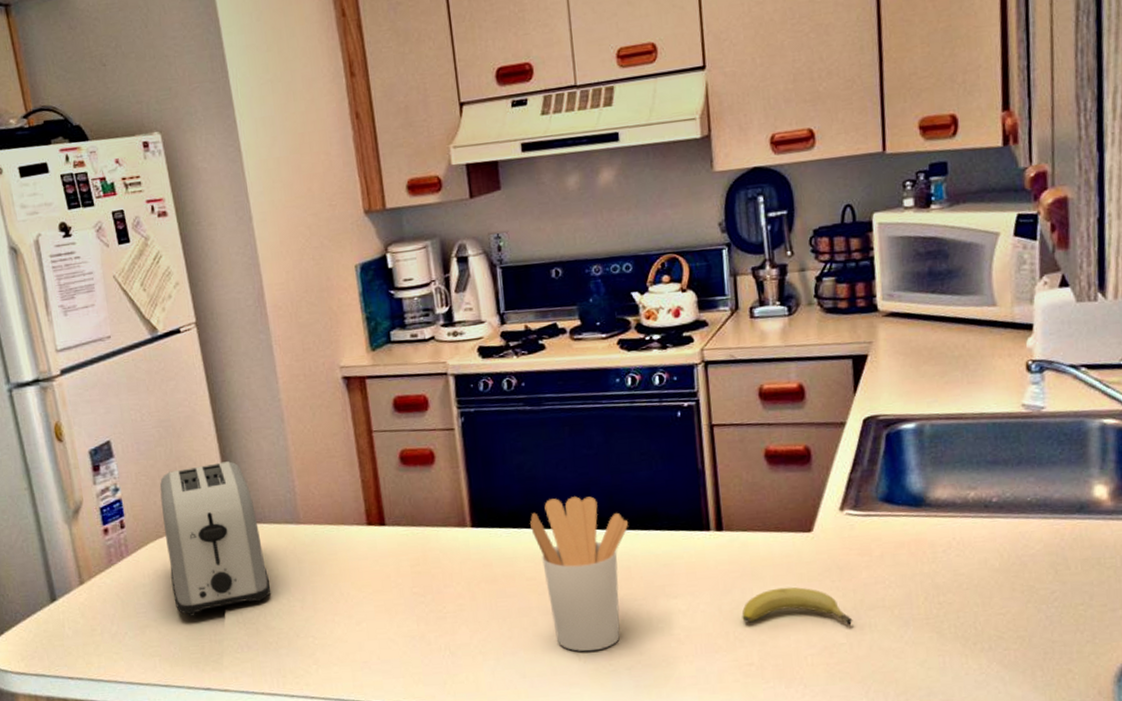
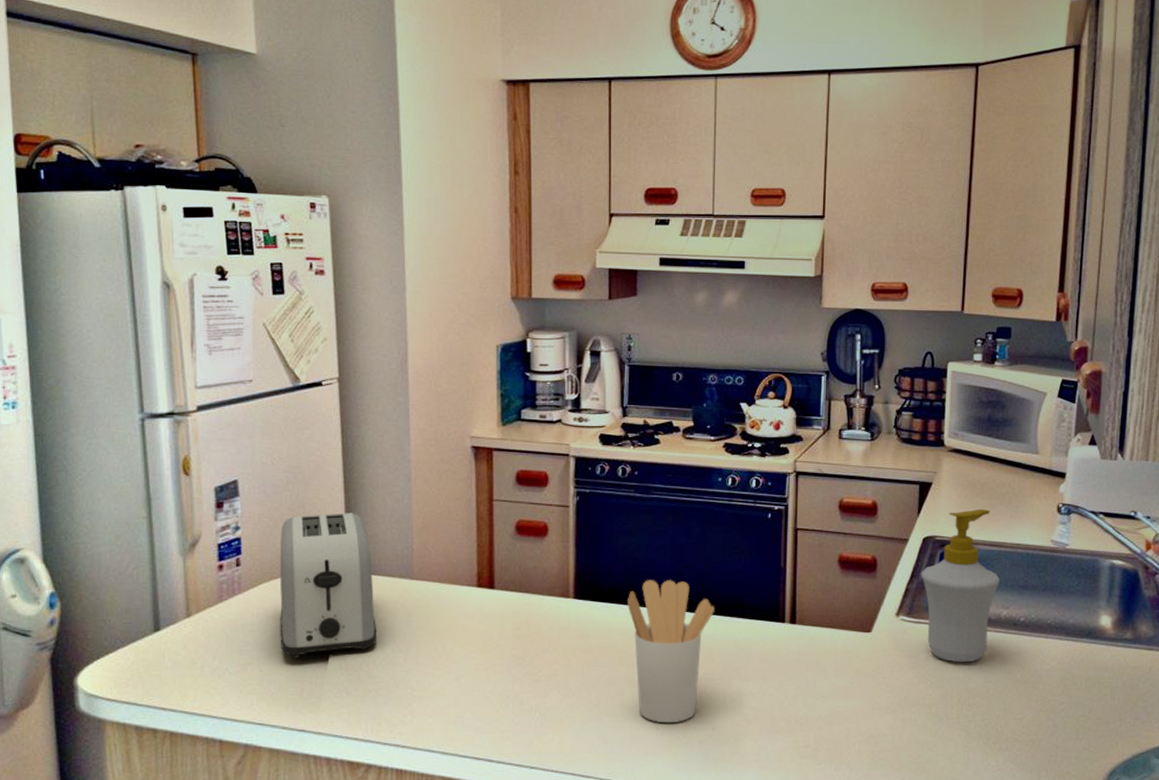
fruit: present [742,587,853,625] -> none [804,679,897,718]
soap bottle: none [864,377,963,556] -> present [921,508,1001,663]

